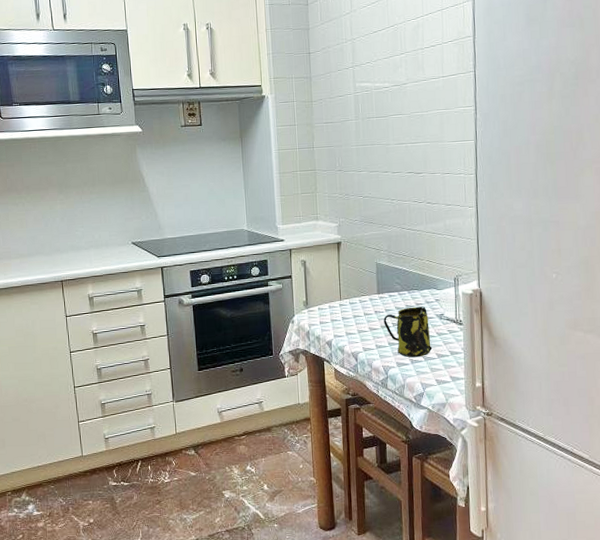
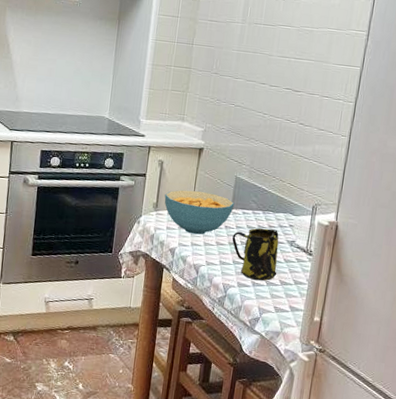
cereal bowl: none [312,282,380,324] -> present [164,190,235,235]

